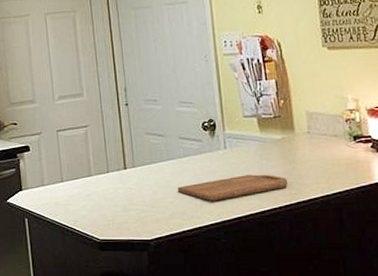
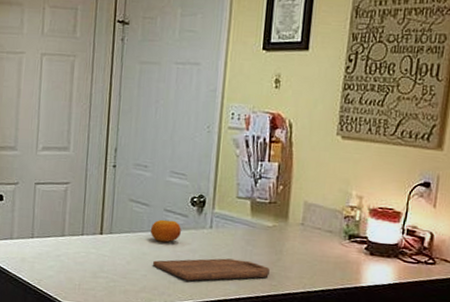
fruit: none [169,146,198,168] -> present [150,219,181,242]

